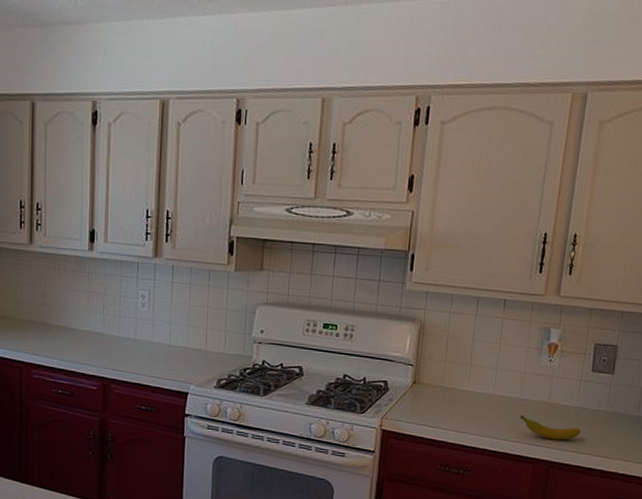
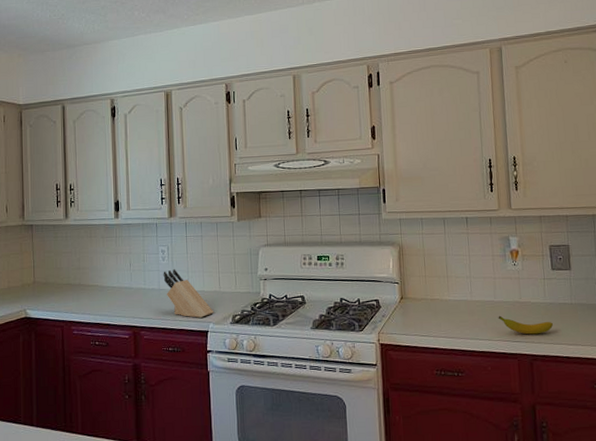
knife block: none [141,318,196,377] -> present [163,269,213,318]

